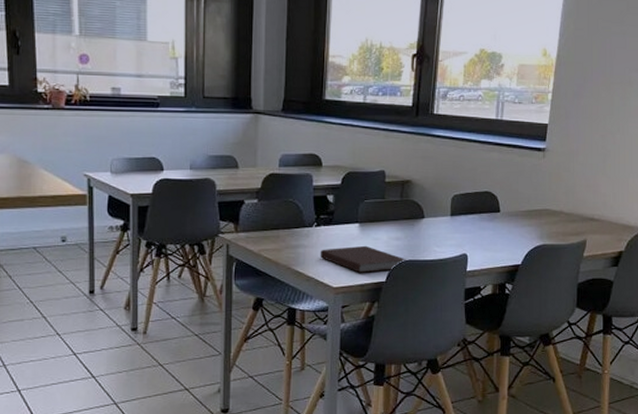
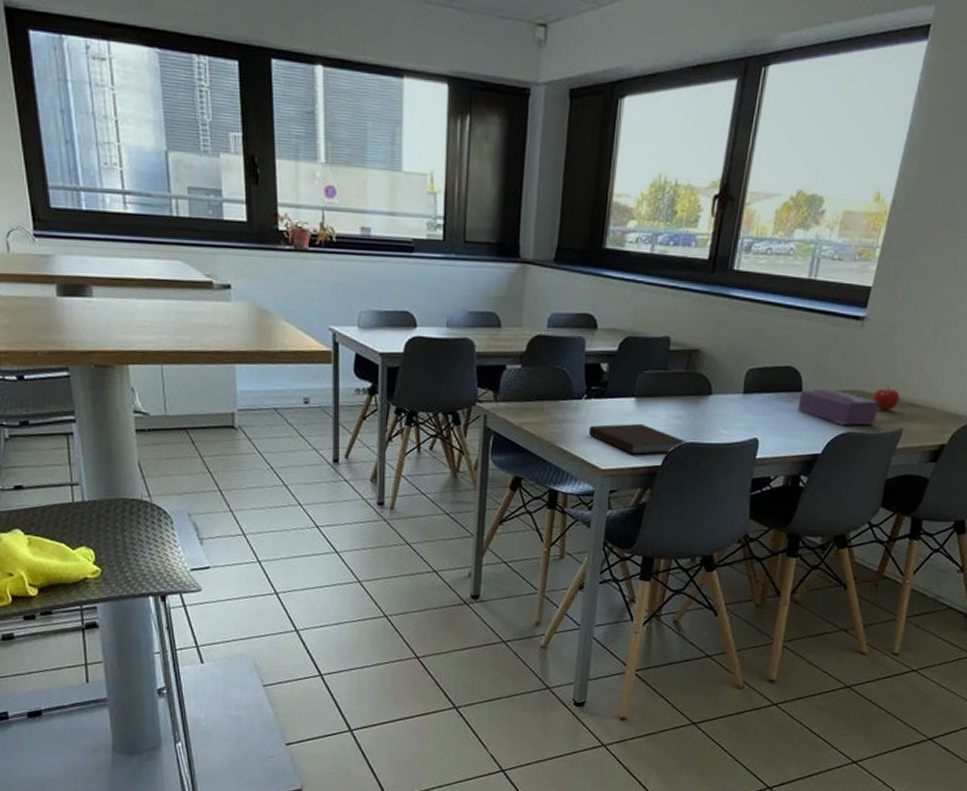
tissue box: none [497,209,565,240] -> present [797,389,879,426]
fruit: none [559,204,581,226] -> present [872,385,900,411]

